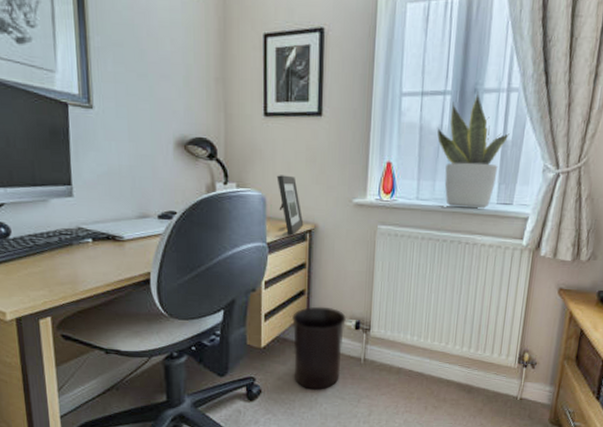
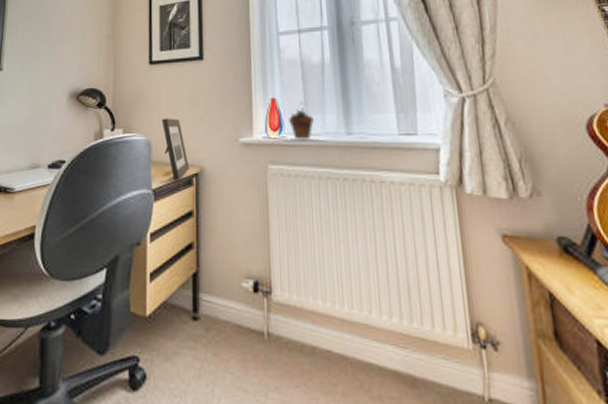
waste bin: present [292,306,347,391] -> none [181,262,243,378]
succulent plant: none [401,166,424,204] -> present [289,101,314,140]
potted plant: present [437,92,510,209] -> none [318,24,398,141]

